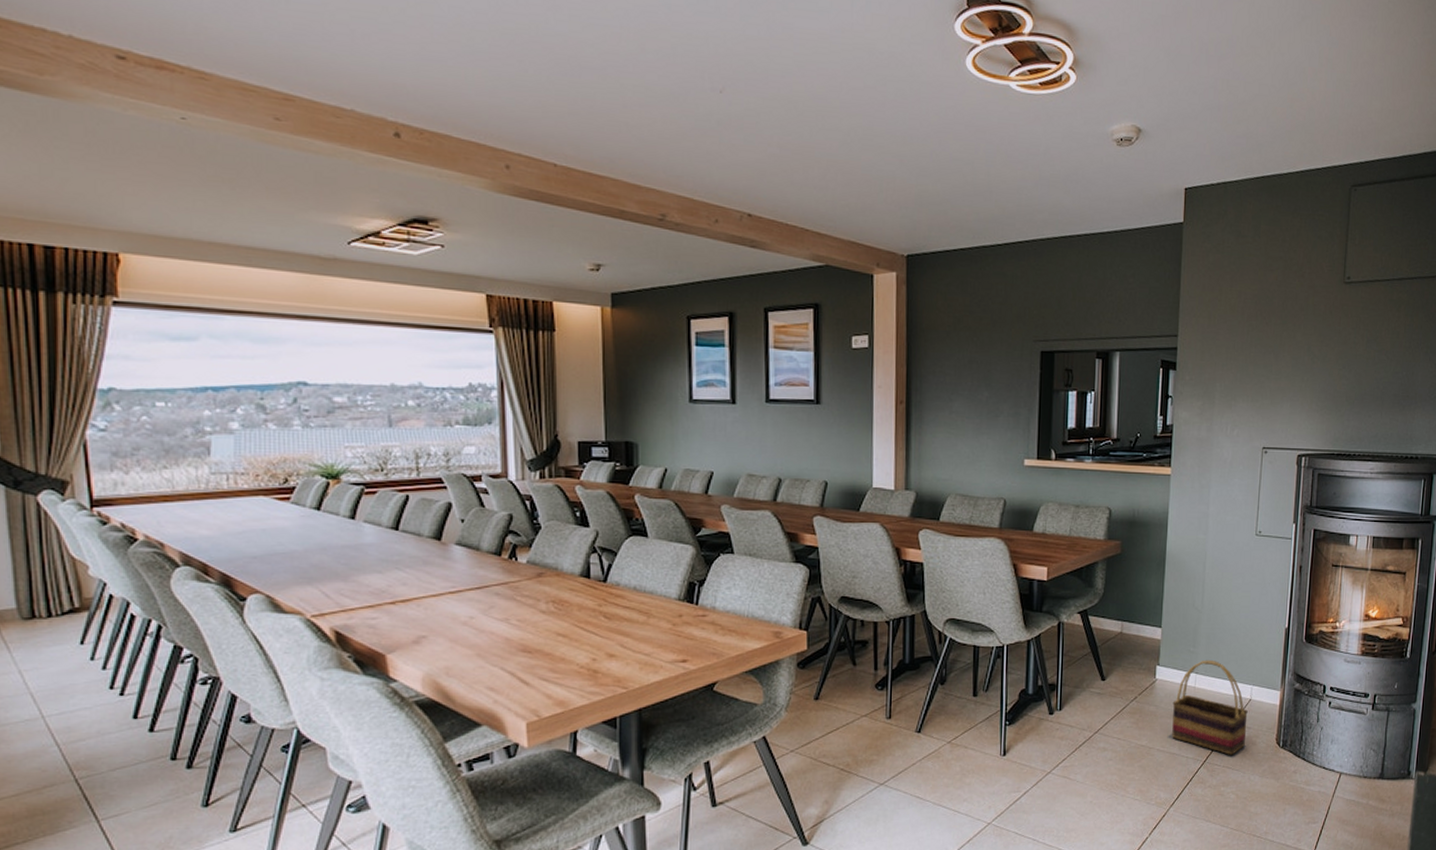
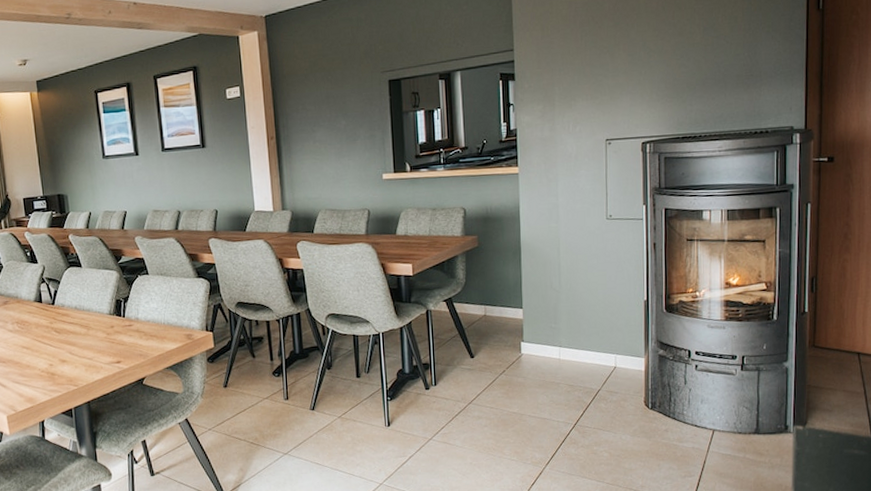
basket: present [1172,659,1248,756] -> none [539,333,614,419]

